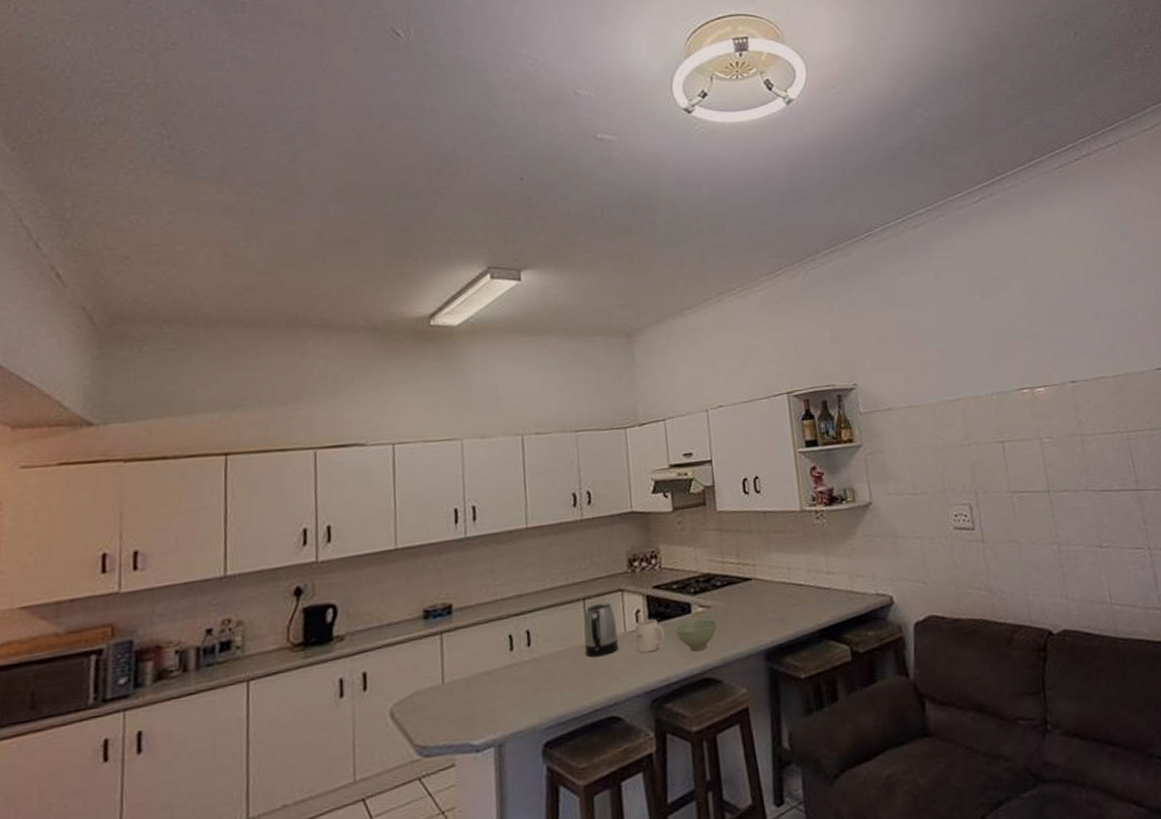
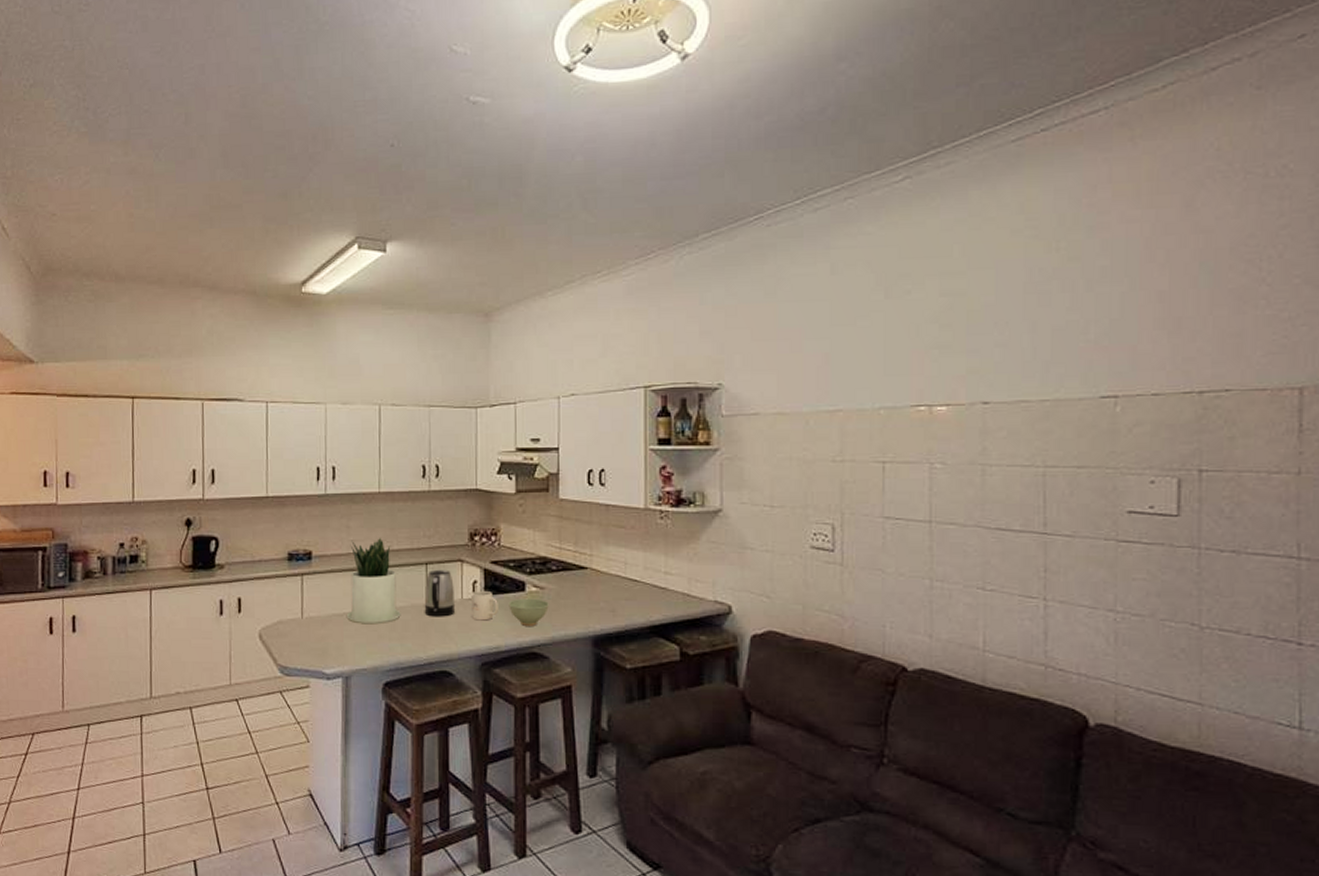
planter: none [495,577,559,680] -> present [346,537,401,625]

